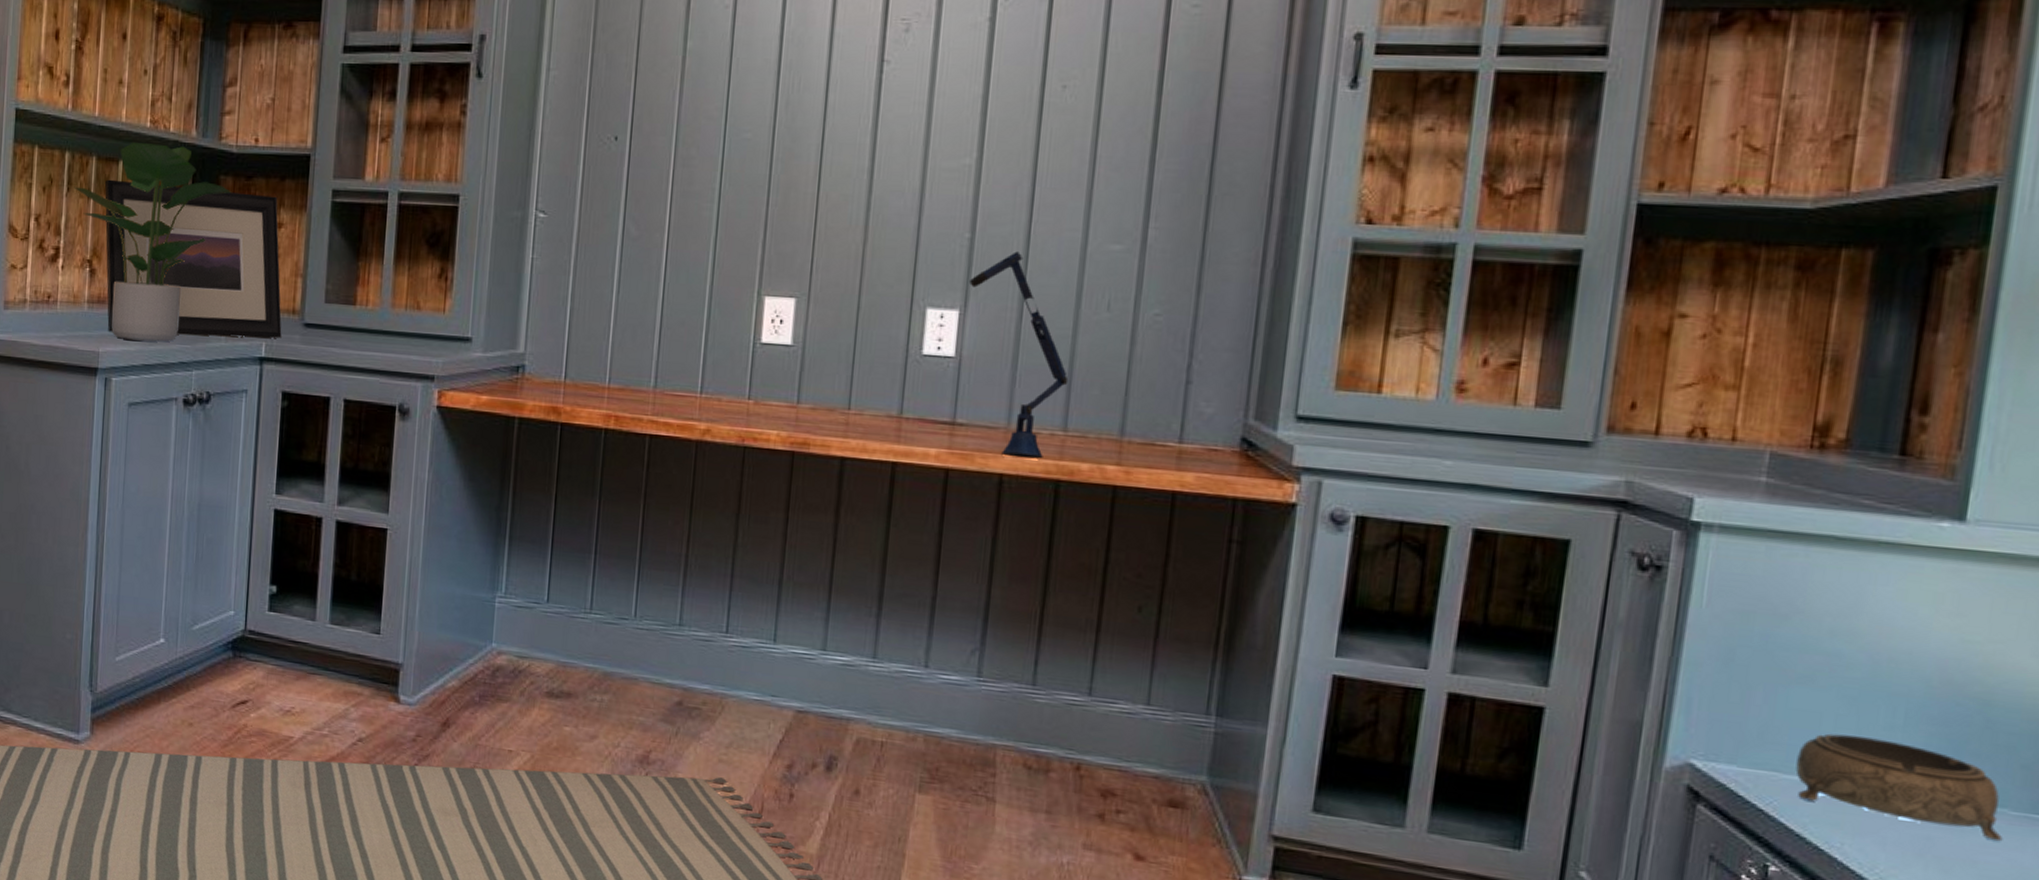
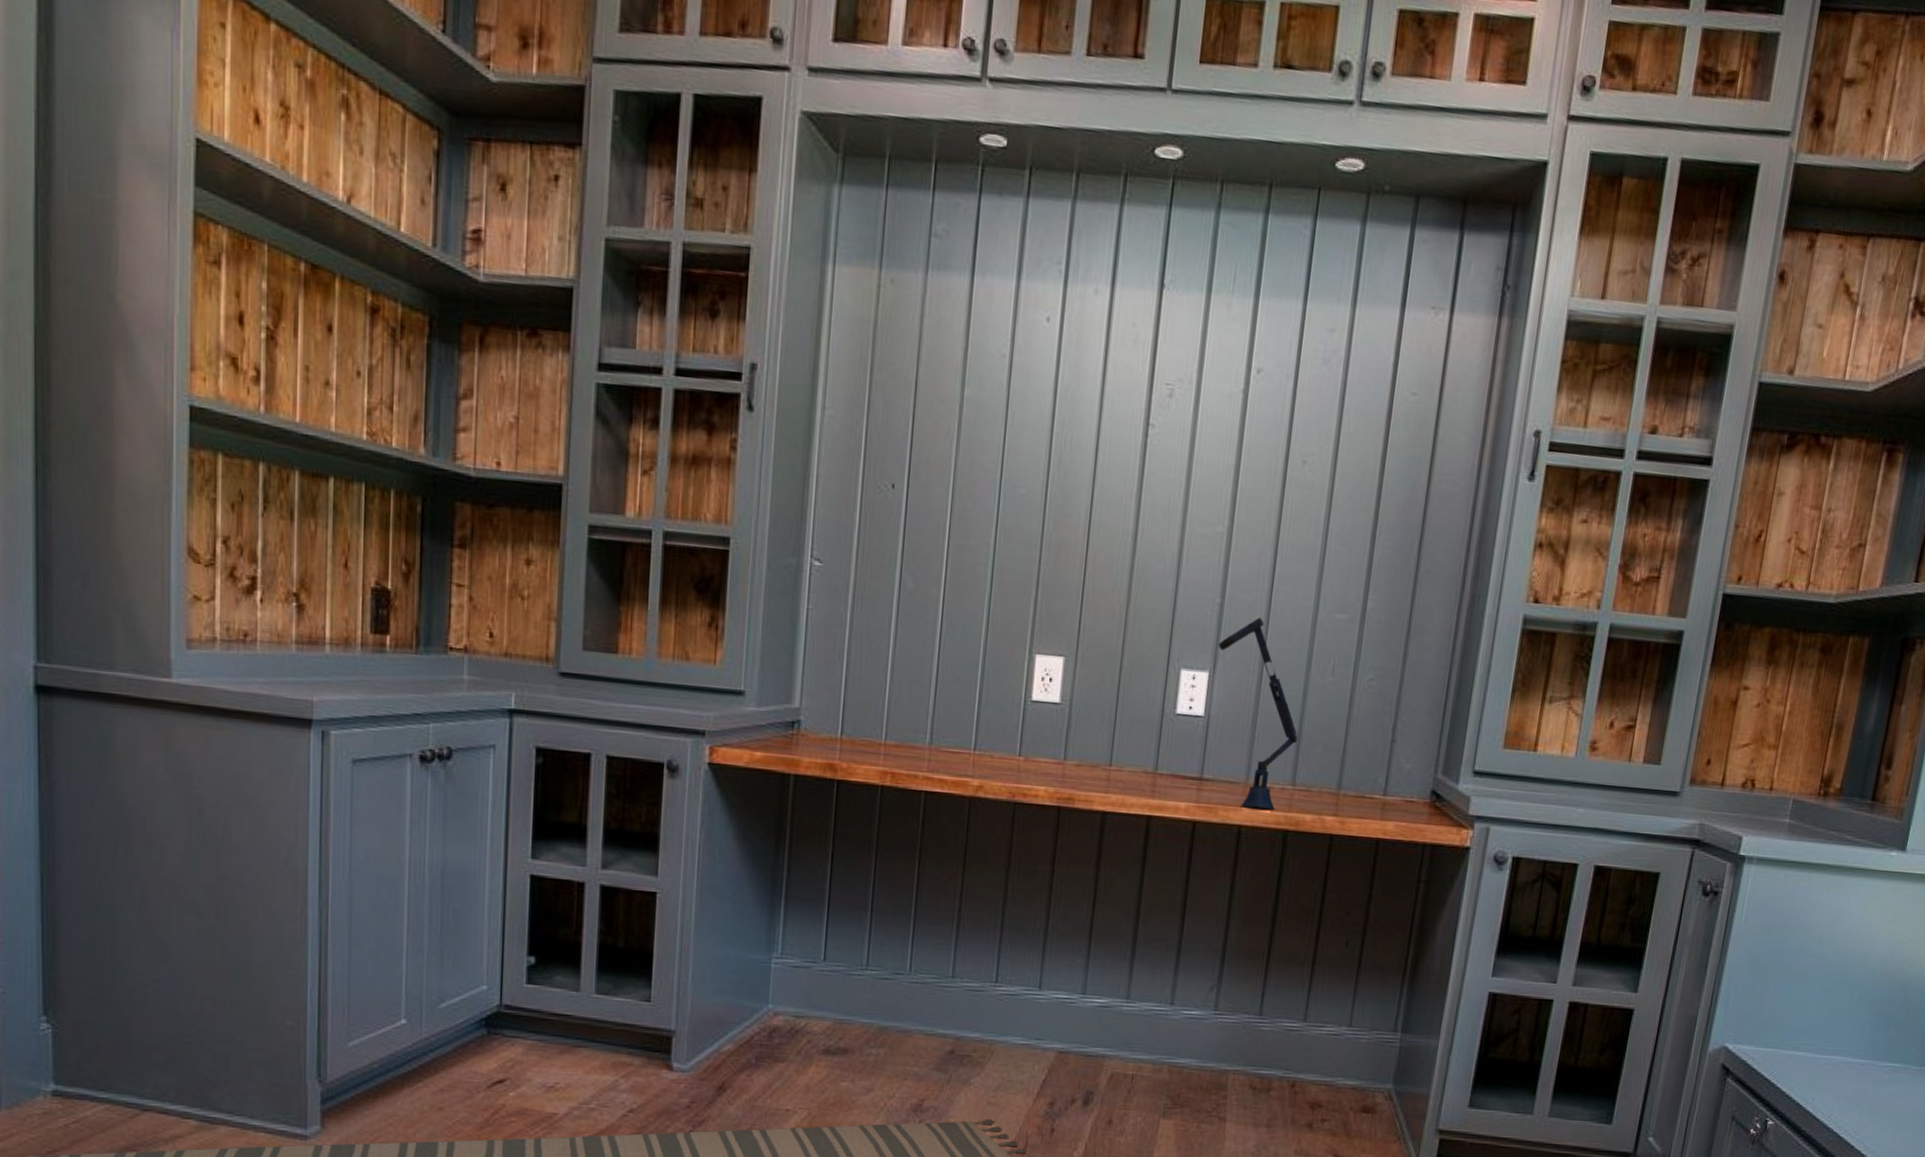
potted plant: present [74,143,232,342] -> none [272,457,471,691]
picture frame: present [105,179,282,338] -> none [312,499,534,689]
decorative bowl: present [1795,733,2004,842] -> none [1790,1017,1908,1090]

